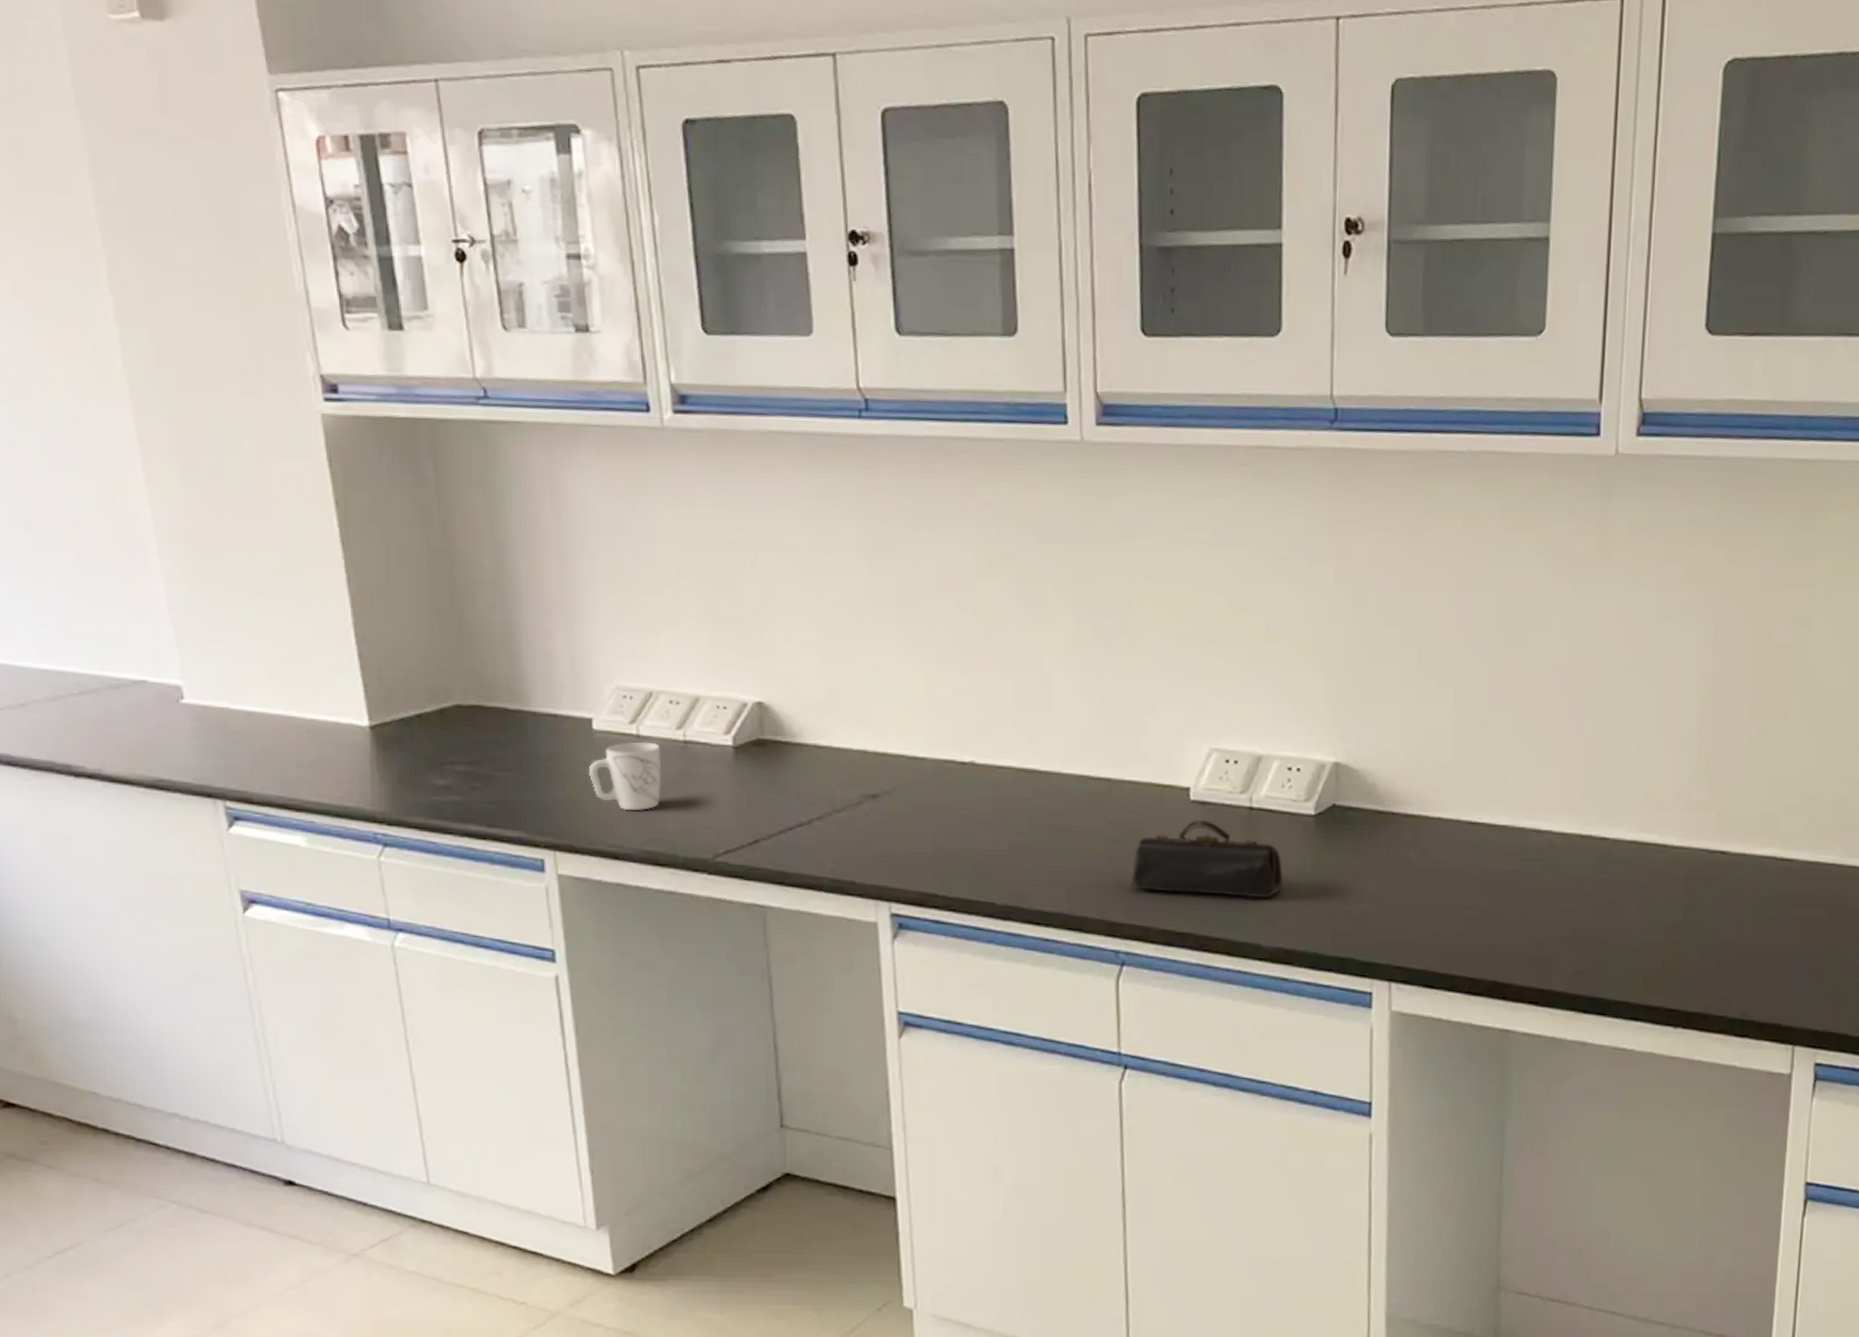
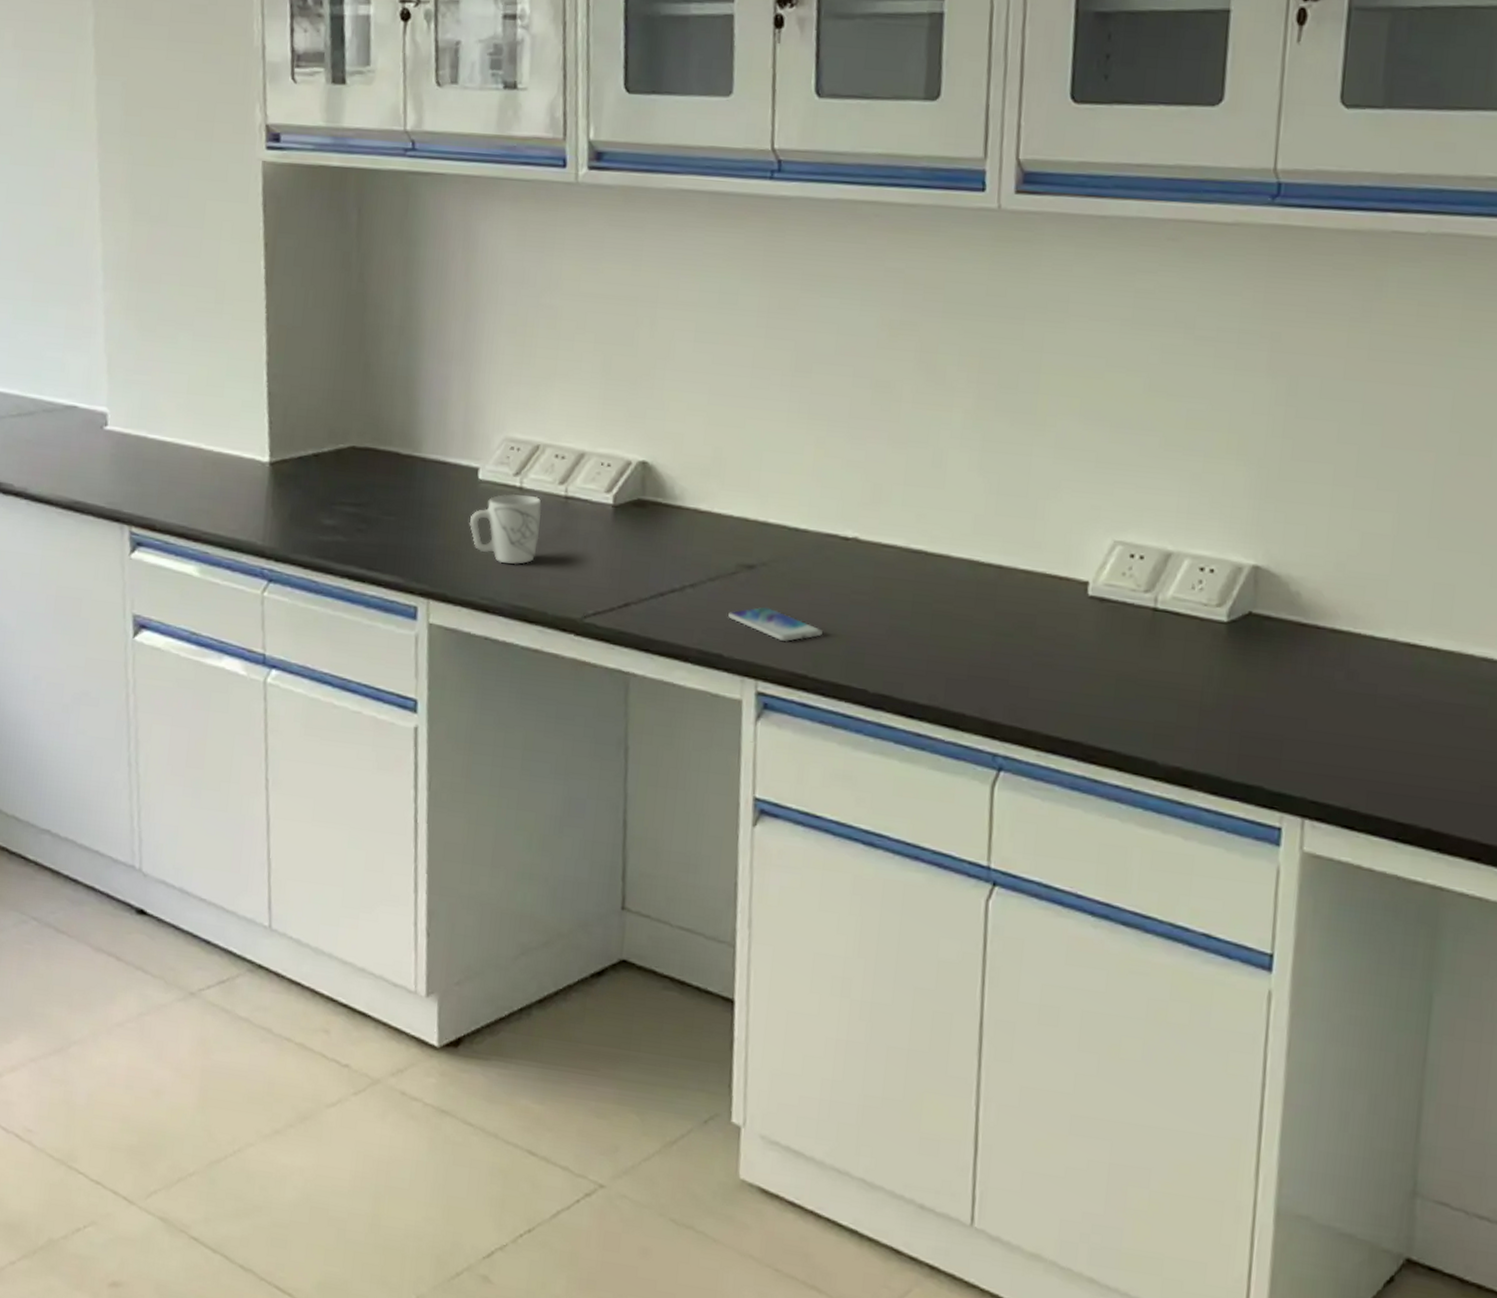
smartphone: none [857,833,948,865] -> present [728,606,823,643]
pencil case: present [1131,820,1283,898] -> none [1015,618,1187,710]

